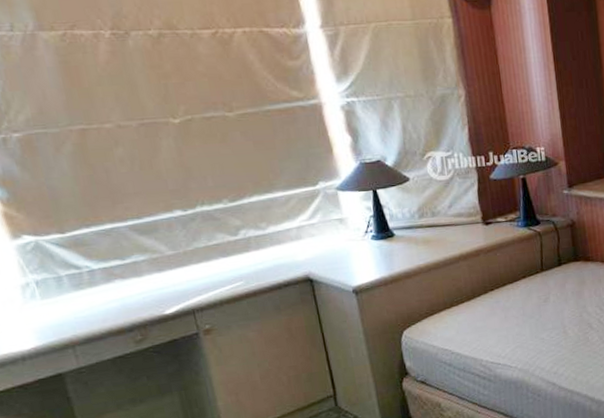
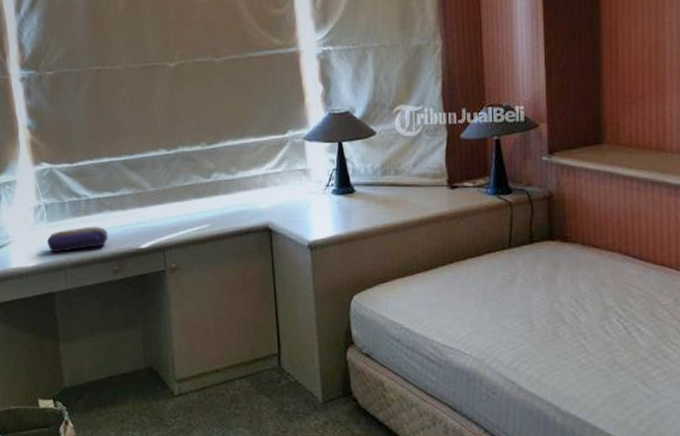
pencil case: none [43,297,124,332] -> present [46,226,108,253]

